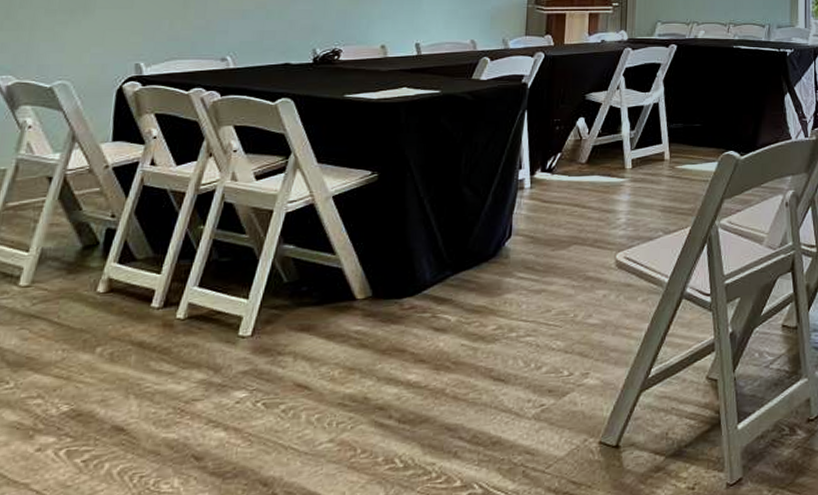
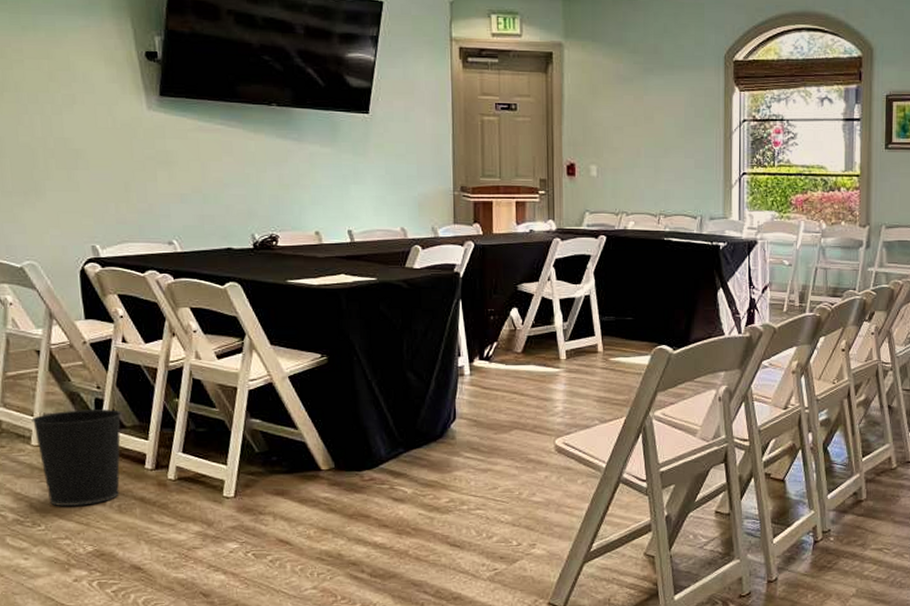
wastebasket: none [25,240,135,358] -> present [31,409,122,506]

